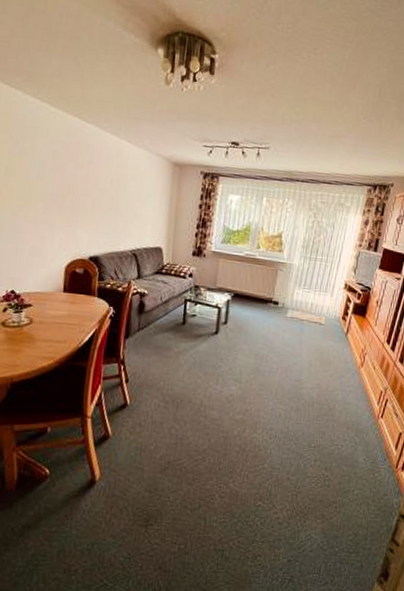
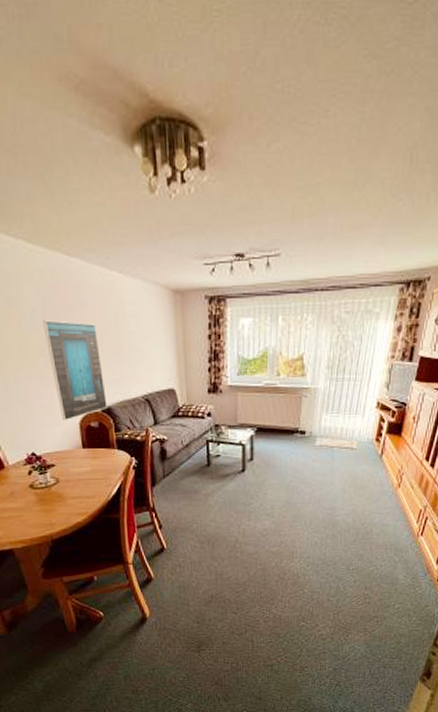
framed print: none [48,171,99,264] -> present [43,320,107,421]

